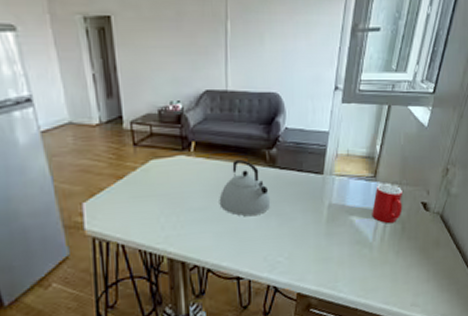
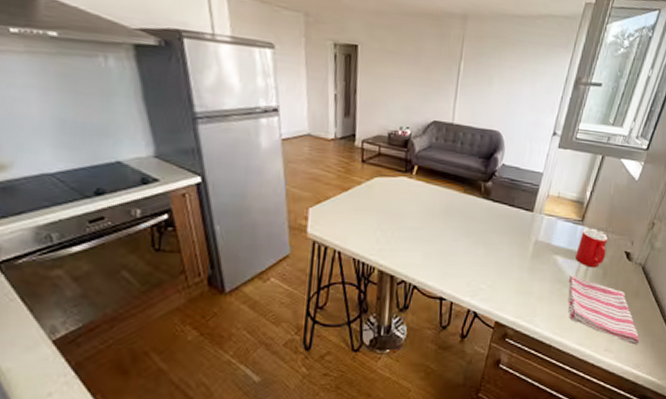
kettle: present [219,159,271,217] -> none [432,187,481,242]
dish towel: none [367,234,445,296] -> present [568,275,640,345]

